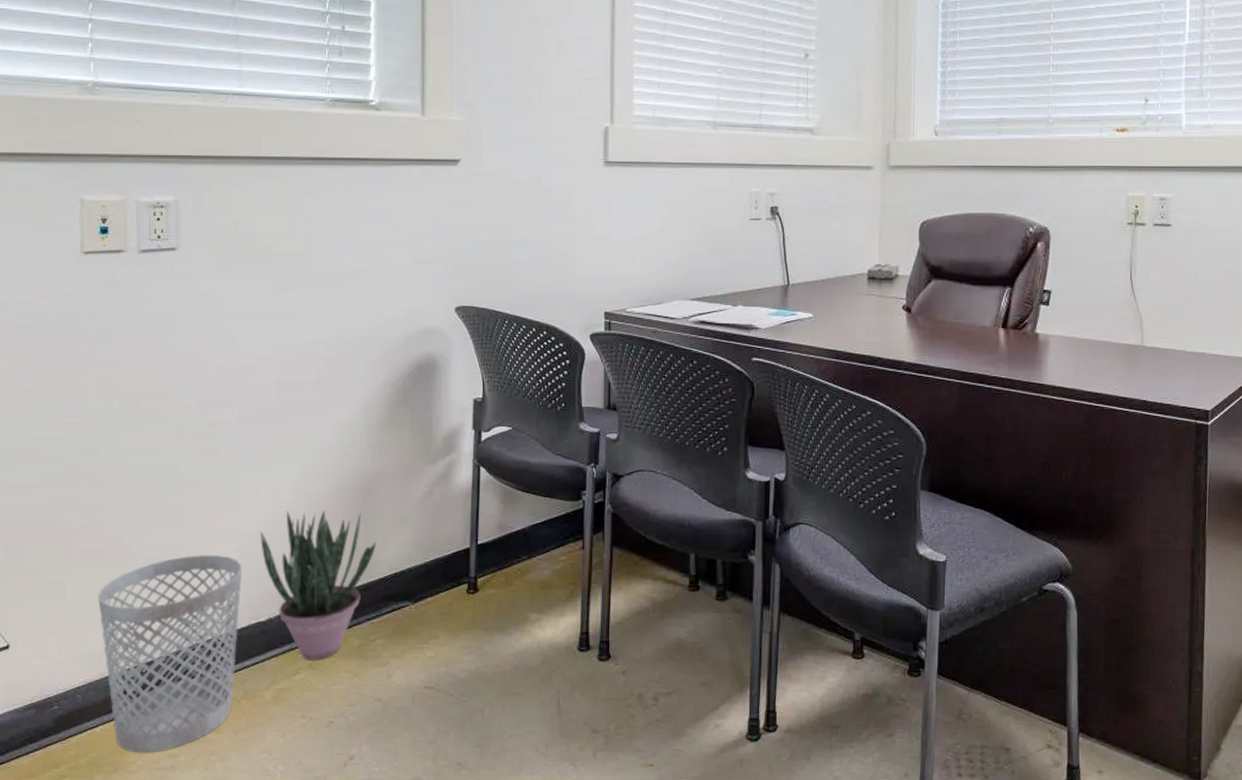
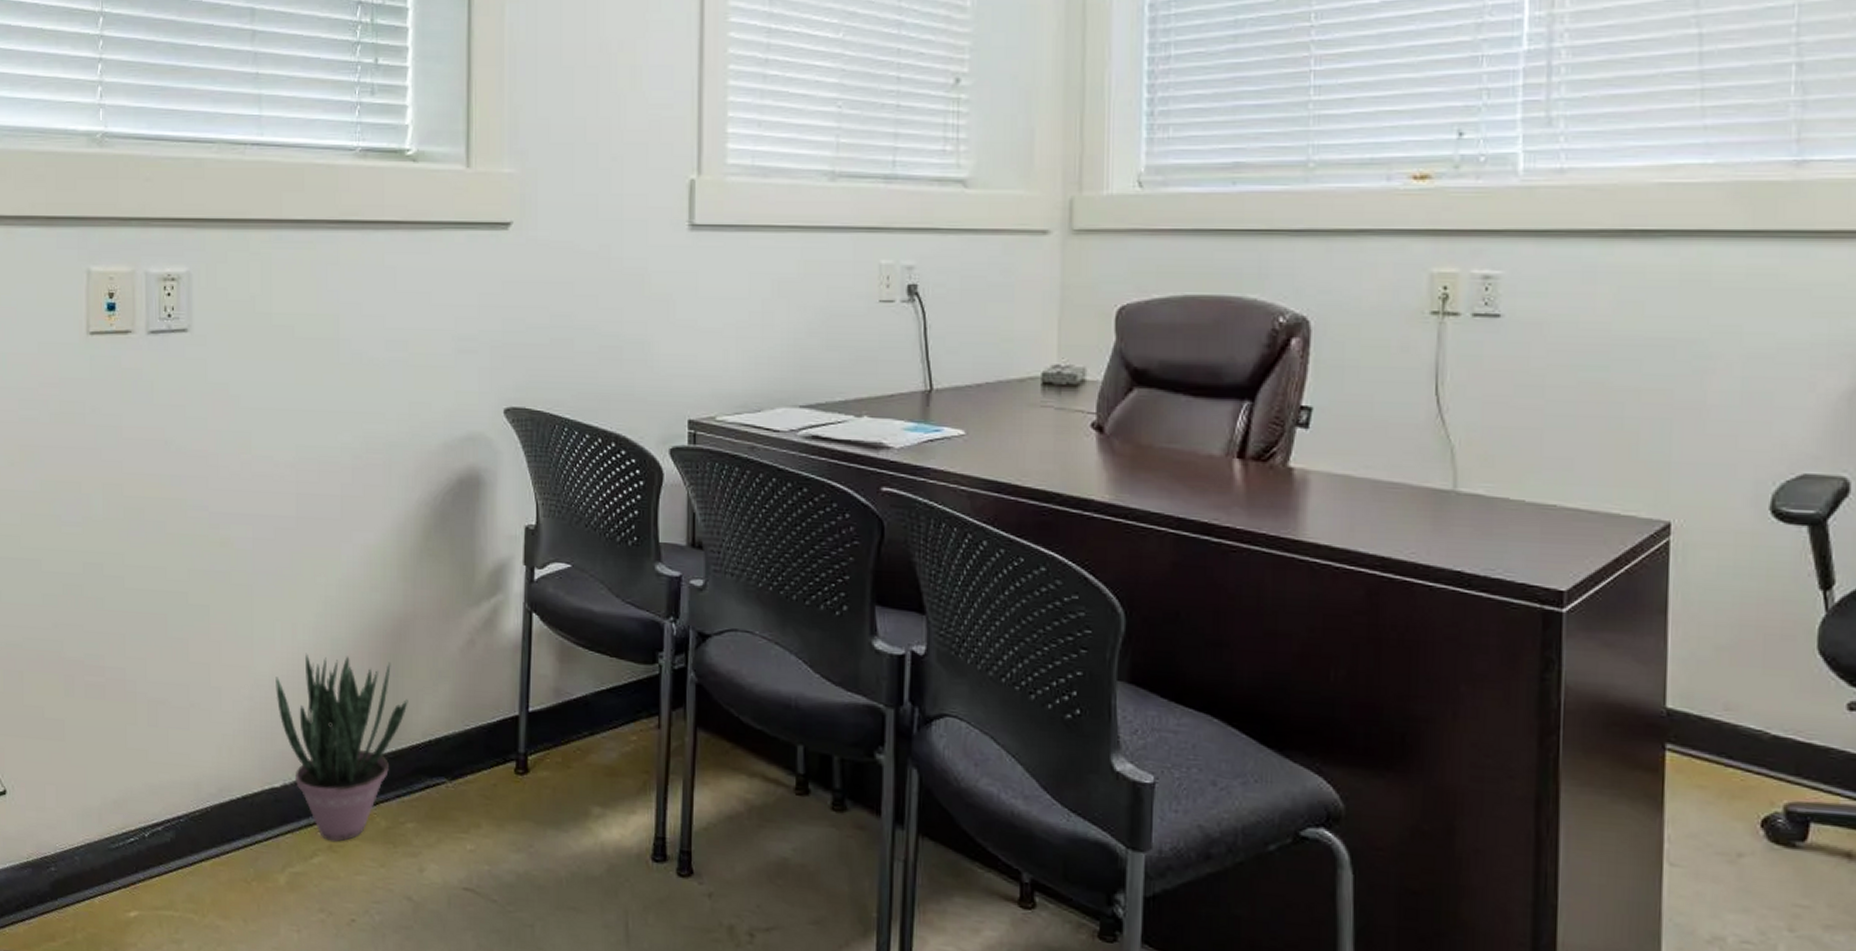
wastebasket: present [98,555,243,753] -> none [98,700,256,935]

